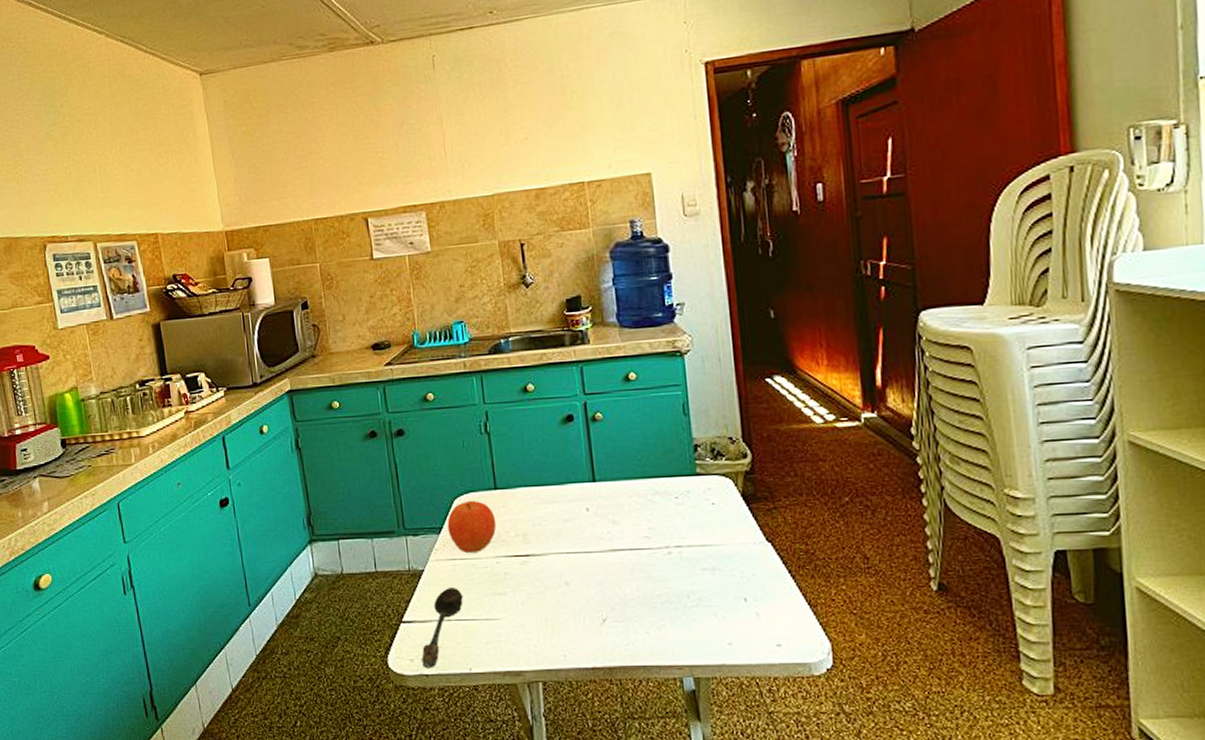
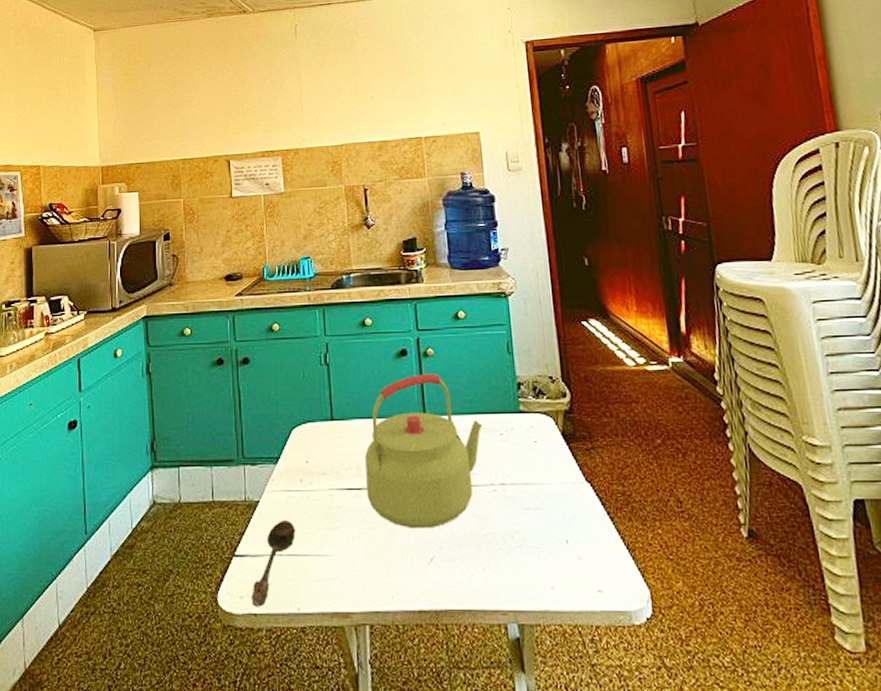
fruit: present [447,500,497,553] -> none [284,430,332,484]
kettle: none [532,438,657,592] -> present [365,373,483,529]

